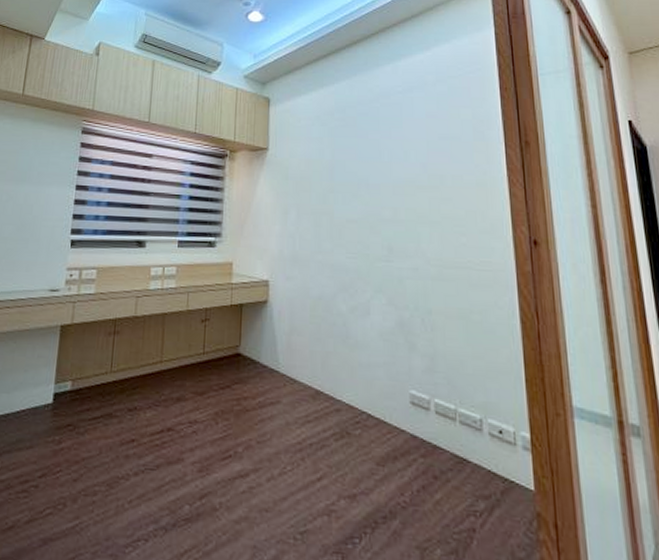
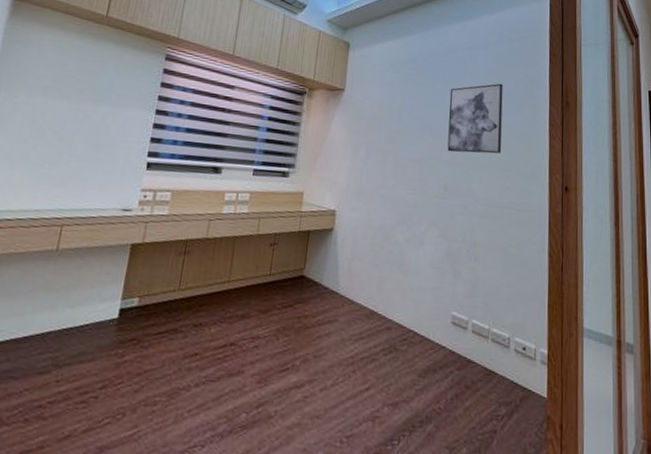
wall art: none [386,127,453,209] -> present [447,83,504,154]

